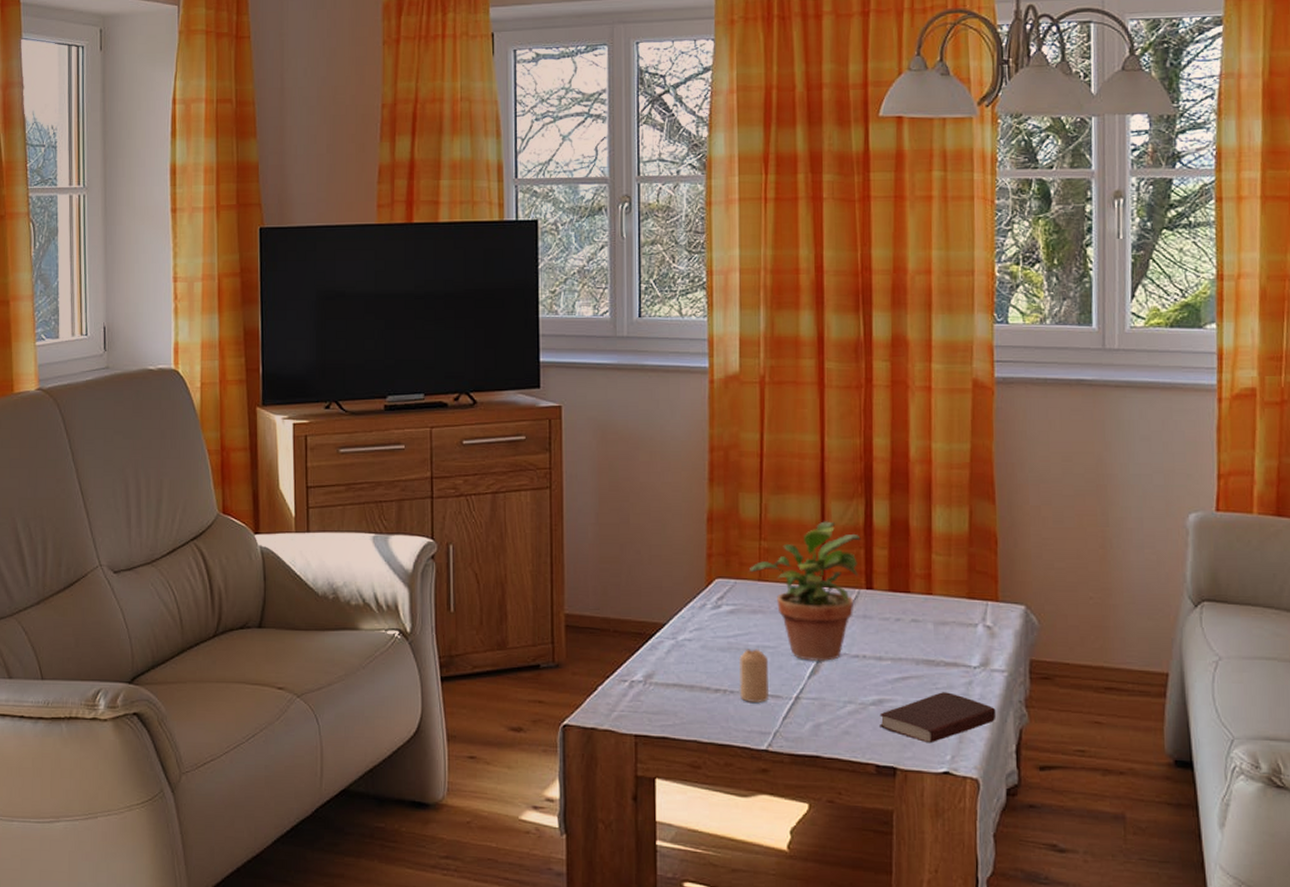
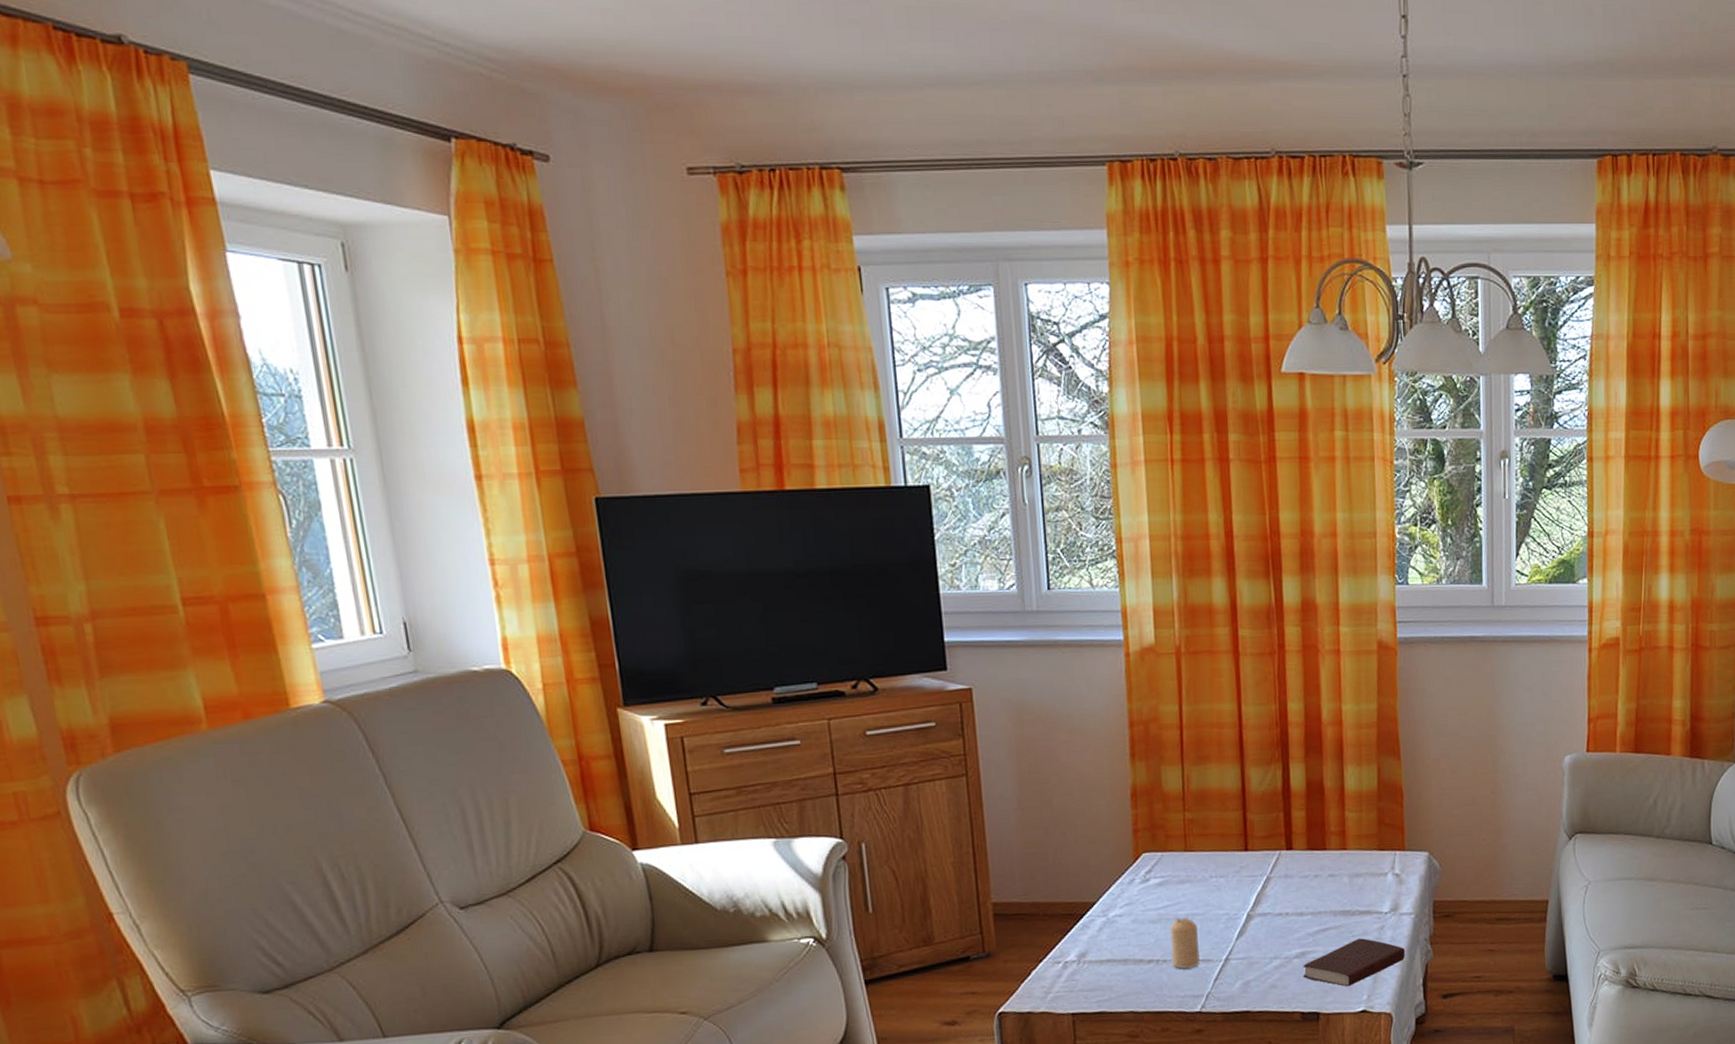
potted plant: present [750,521,861,662] -> none [1175,787,1280,924]

